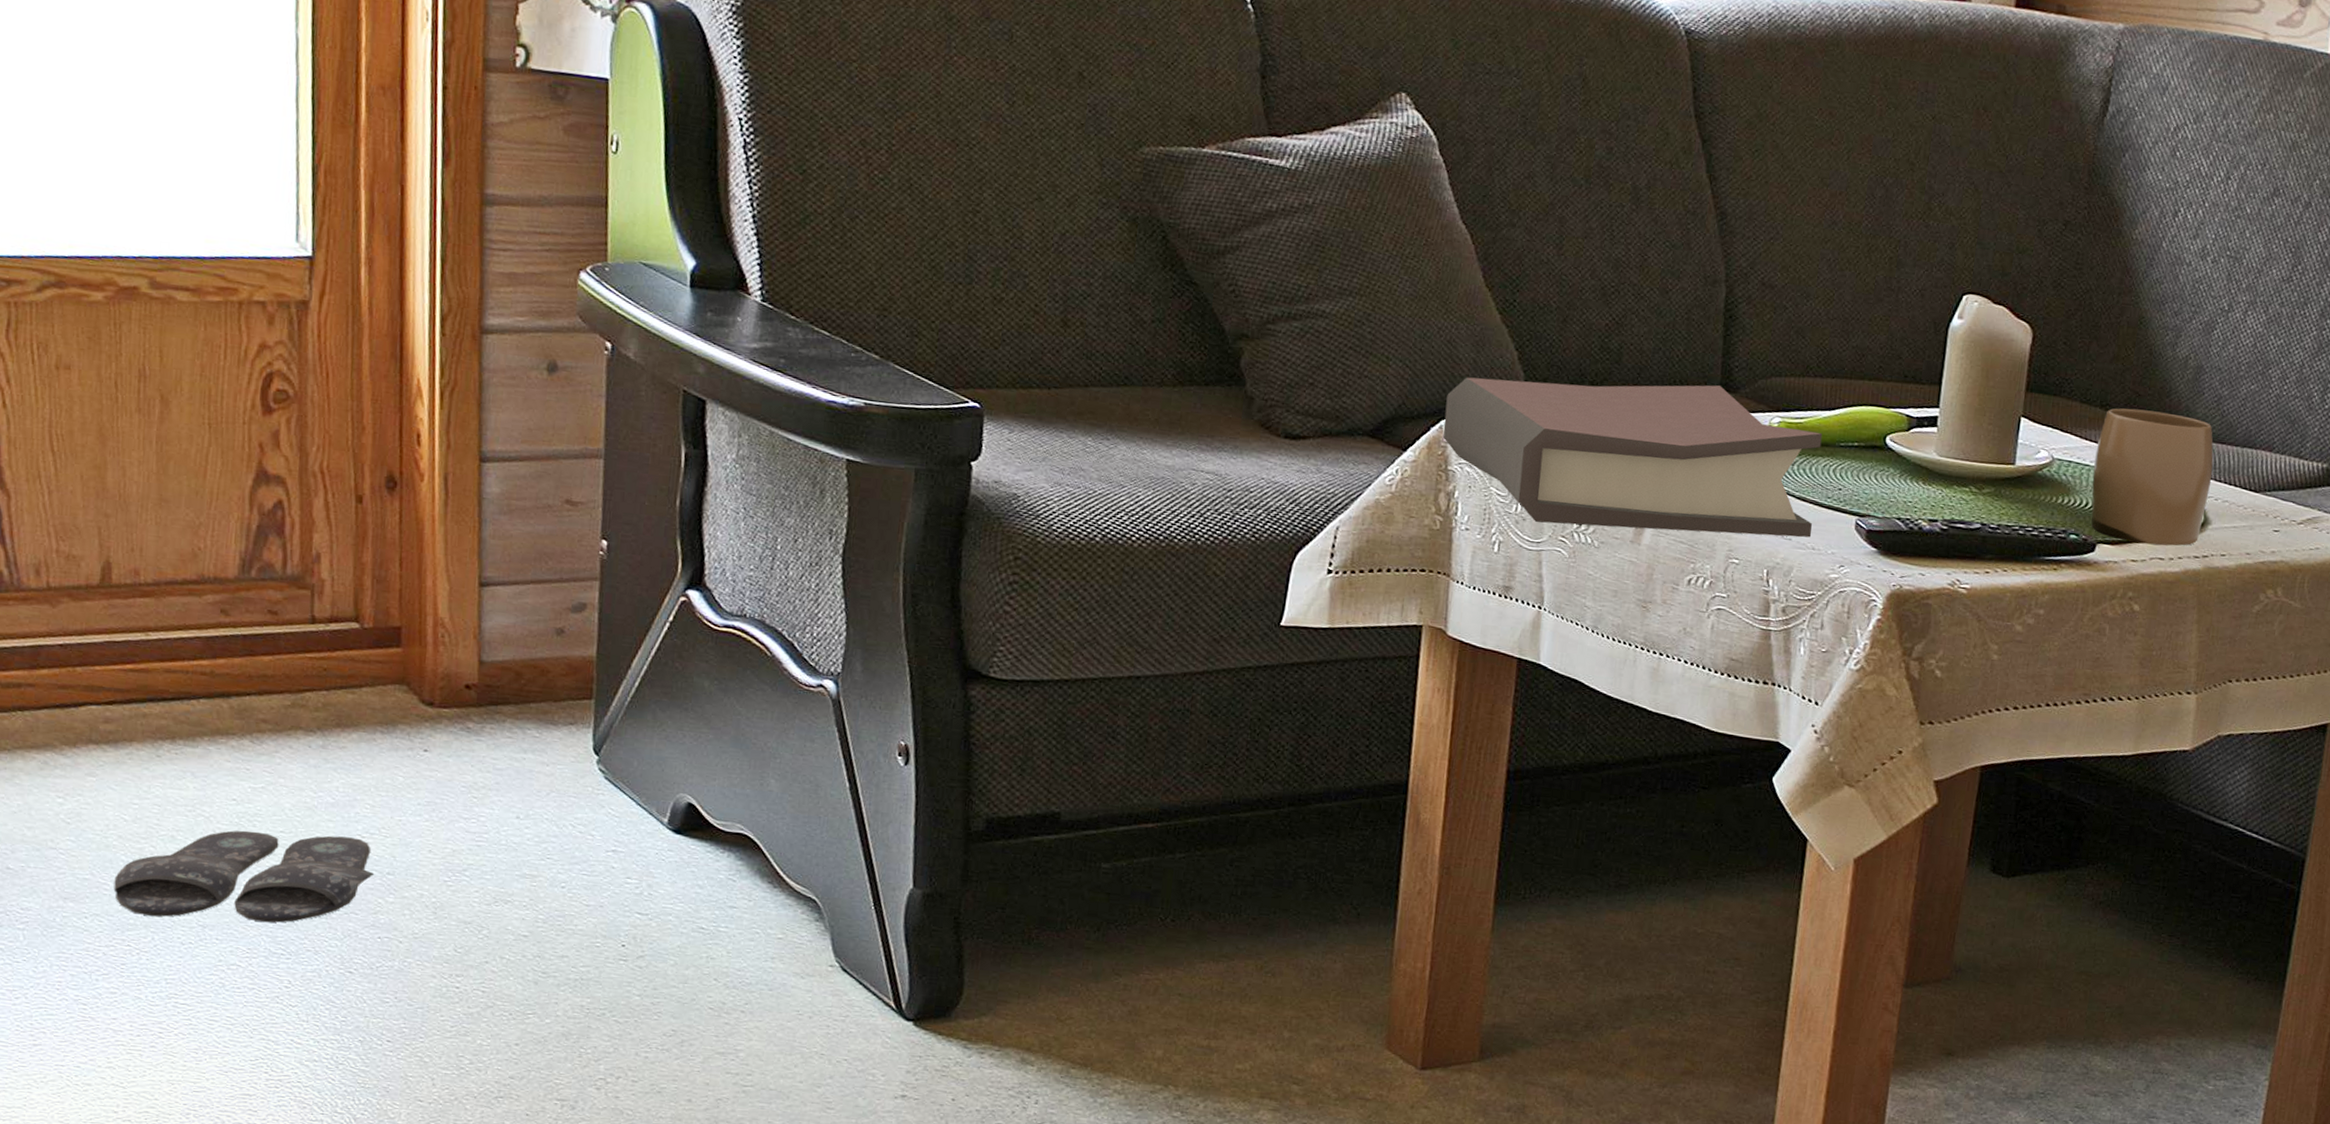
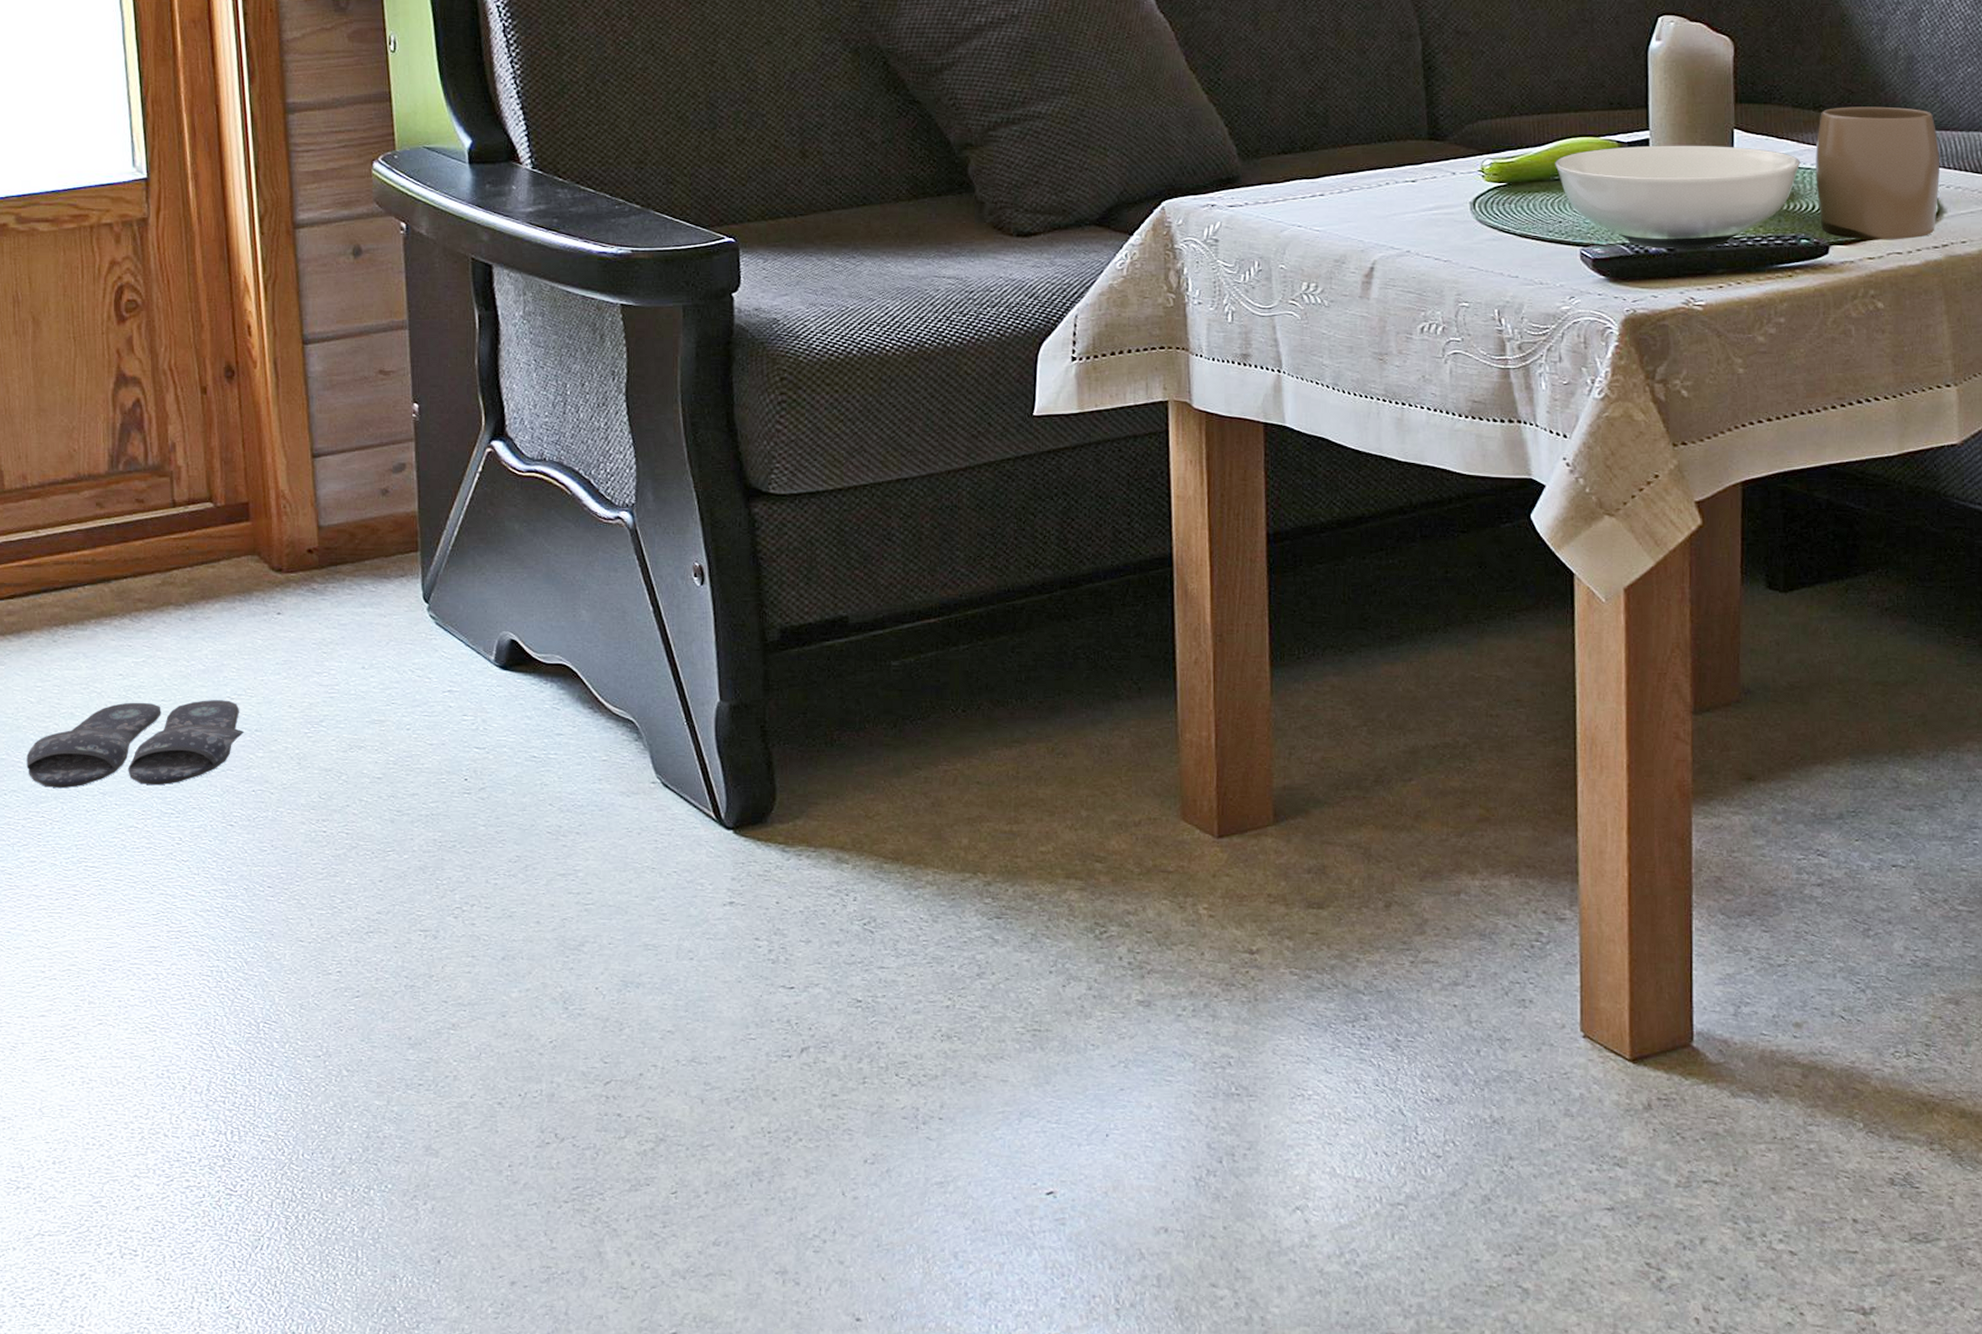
hardback book: present [1443,377,1823,538] -> none [1165,136,1537,290]
bowl: none [1842,420,2081,532] -> present [1555,145,1801,248]

